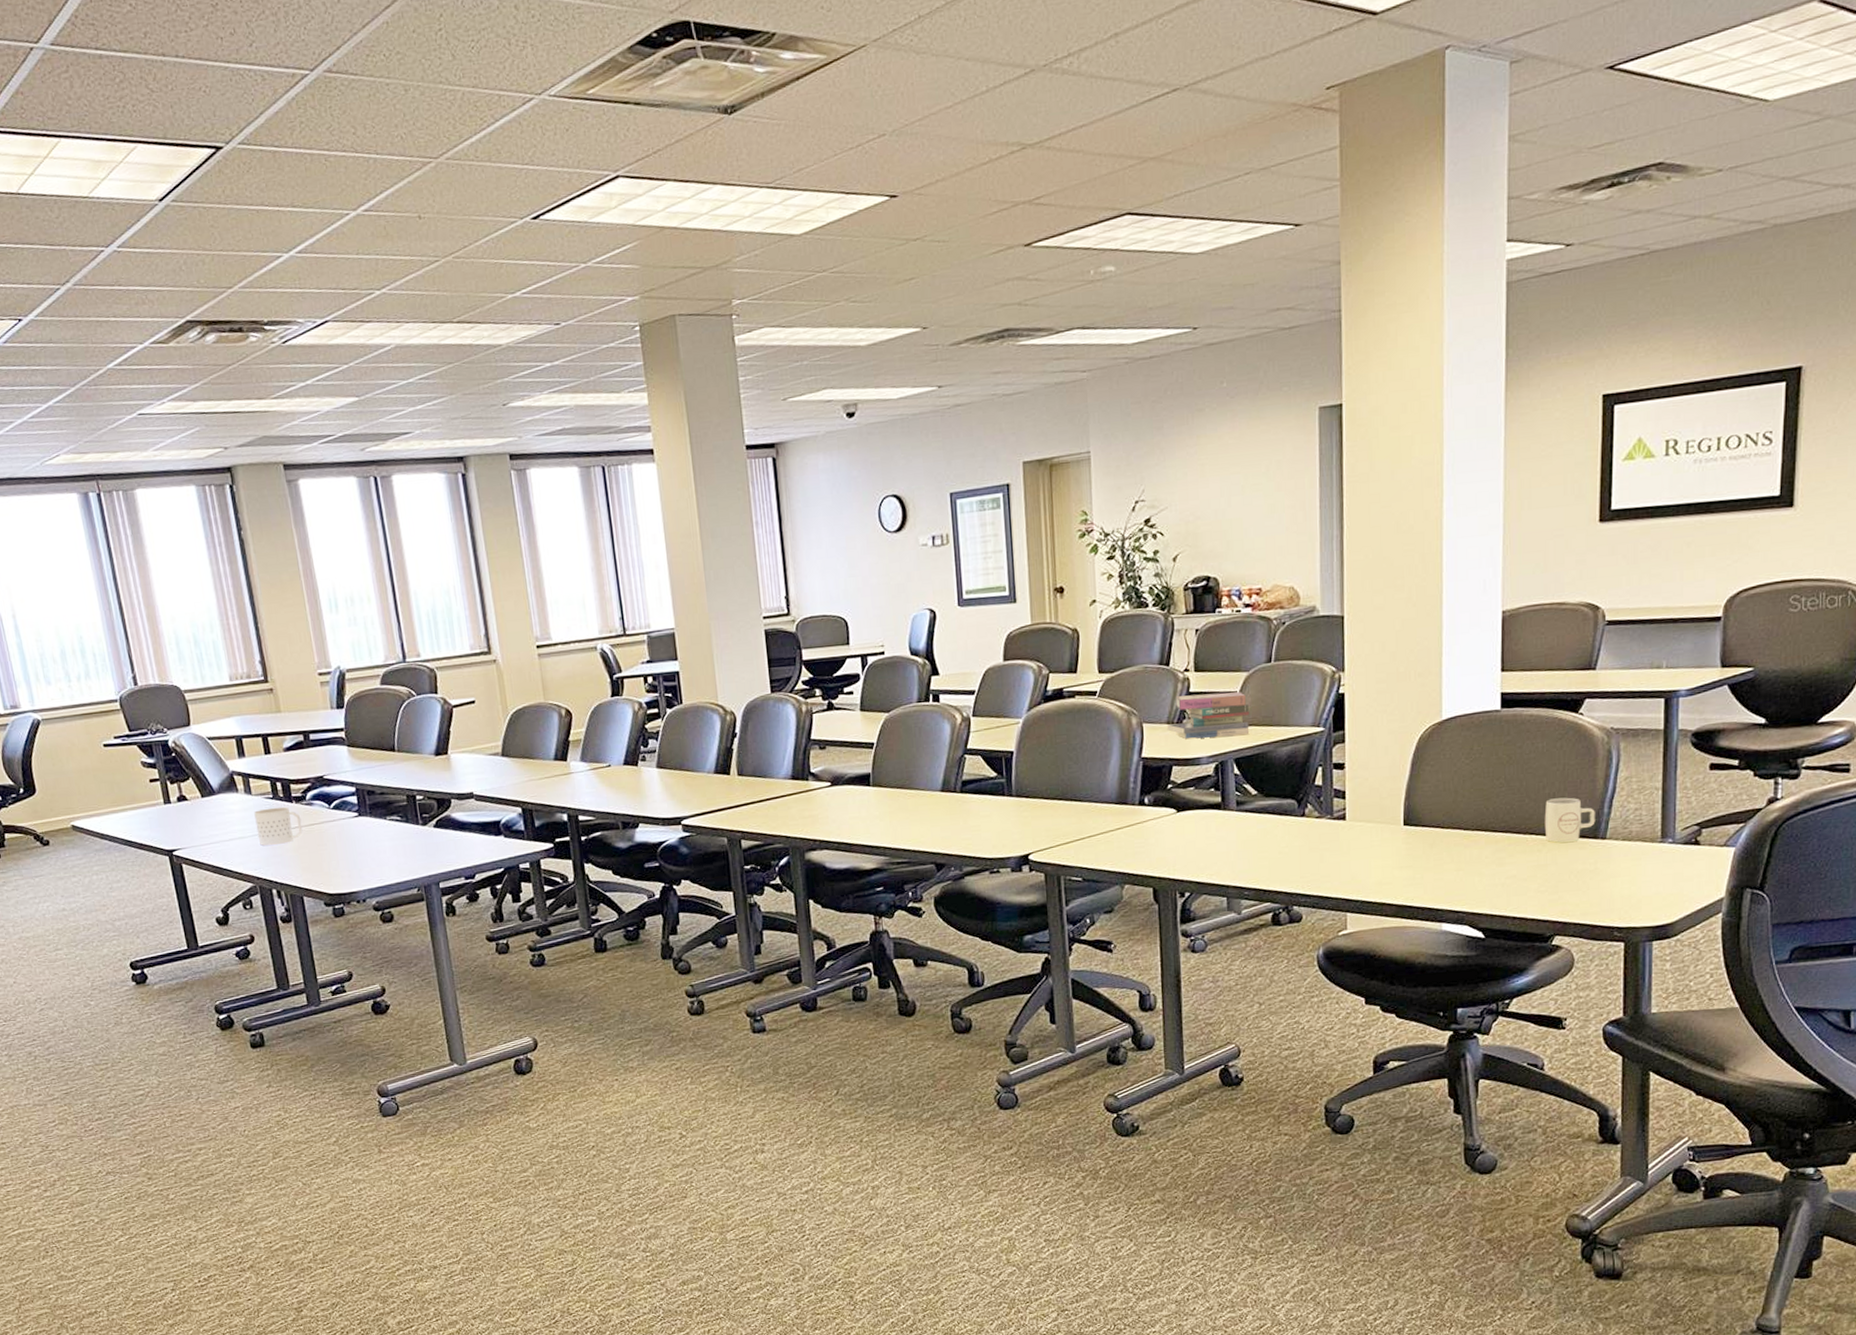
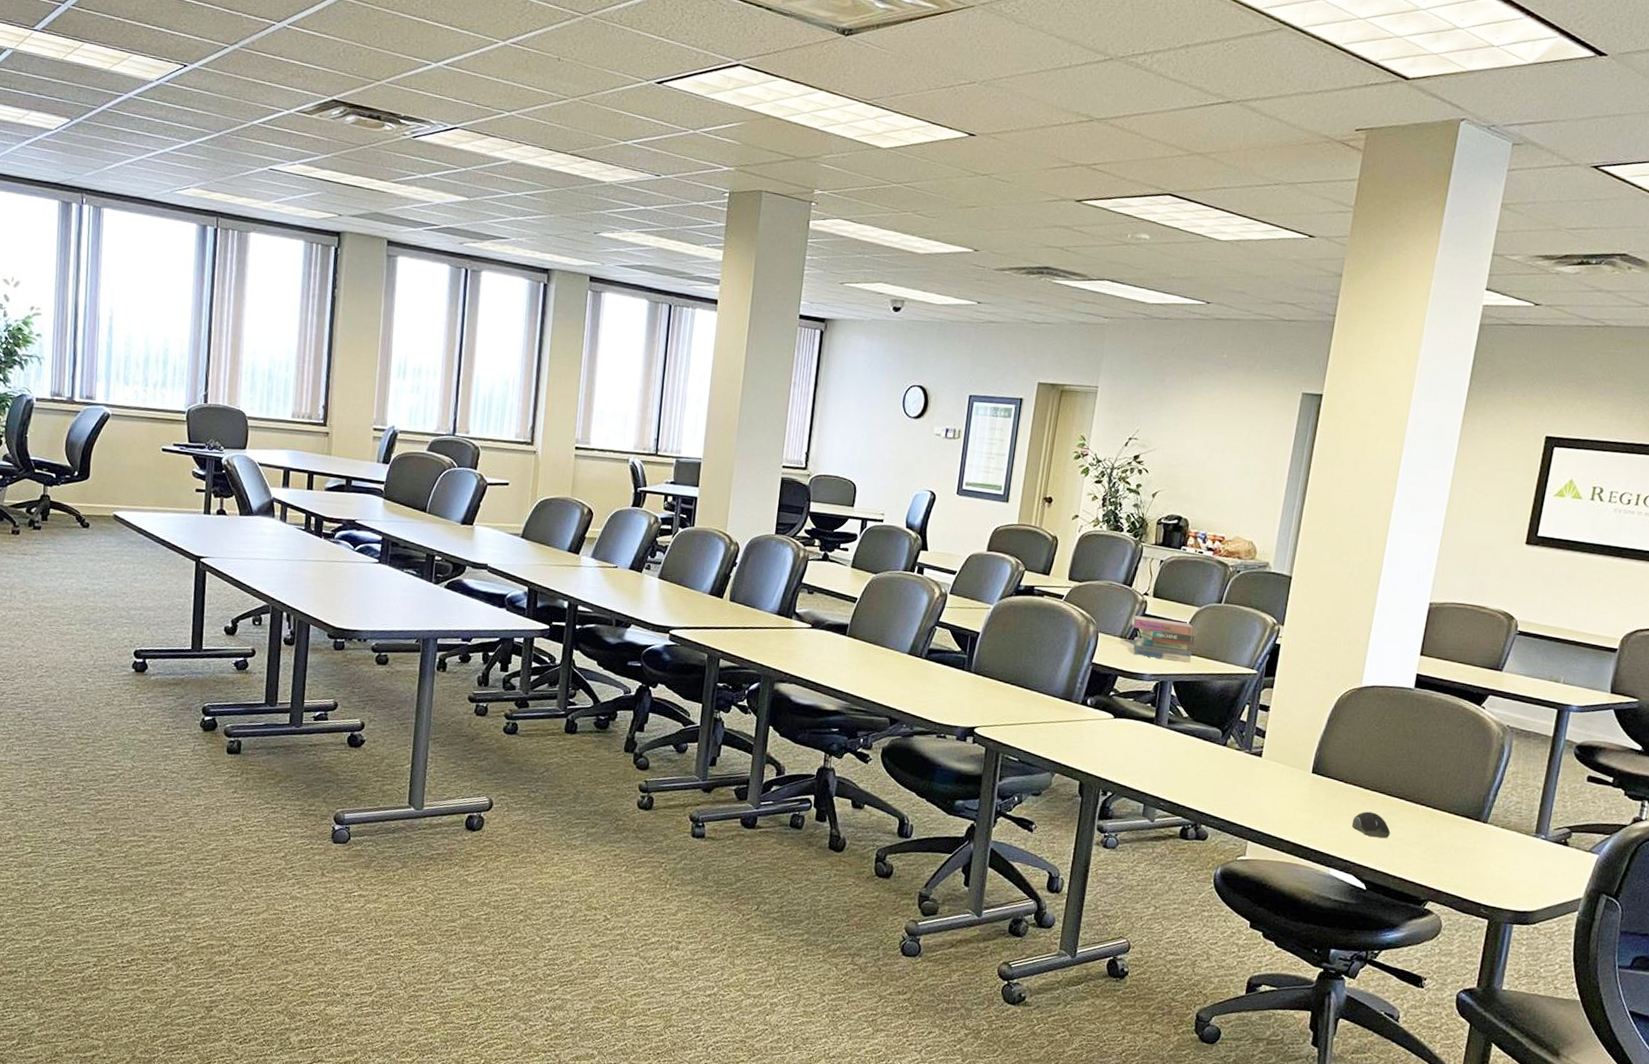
mug: present [254,806,303,847] -> none [281,537,326,574]
computer mouse: none [1457,853,1501,880] -> present [1351,811,1391,838]
mug: present [1544,797,1595,844] -> none [1434,777,1482,820]

